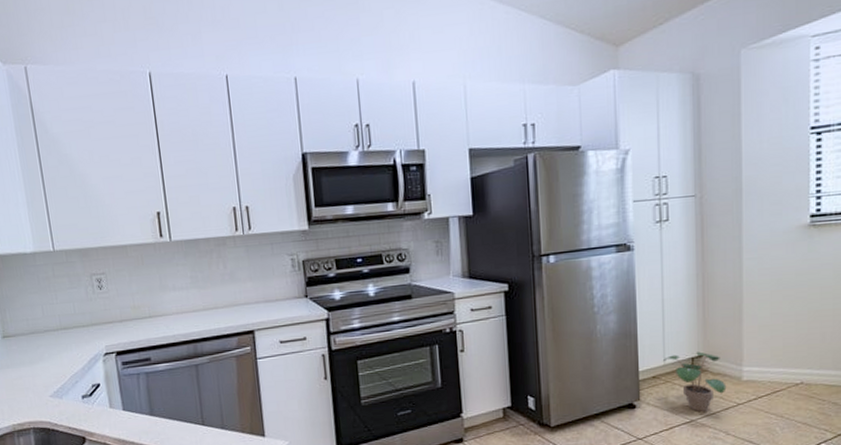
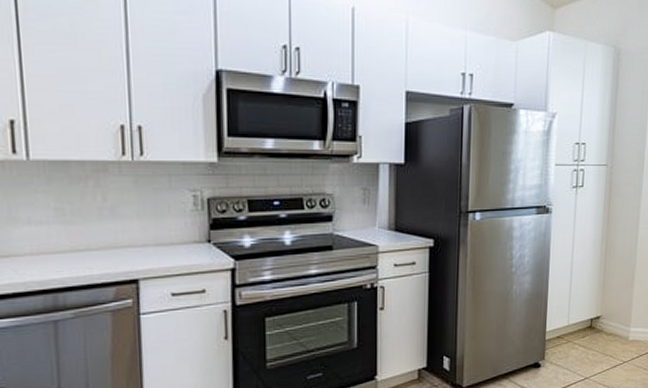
potted plant: present [663,351,727,412] -> none [568,313,616,369]

